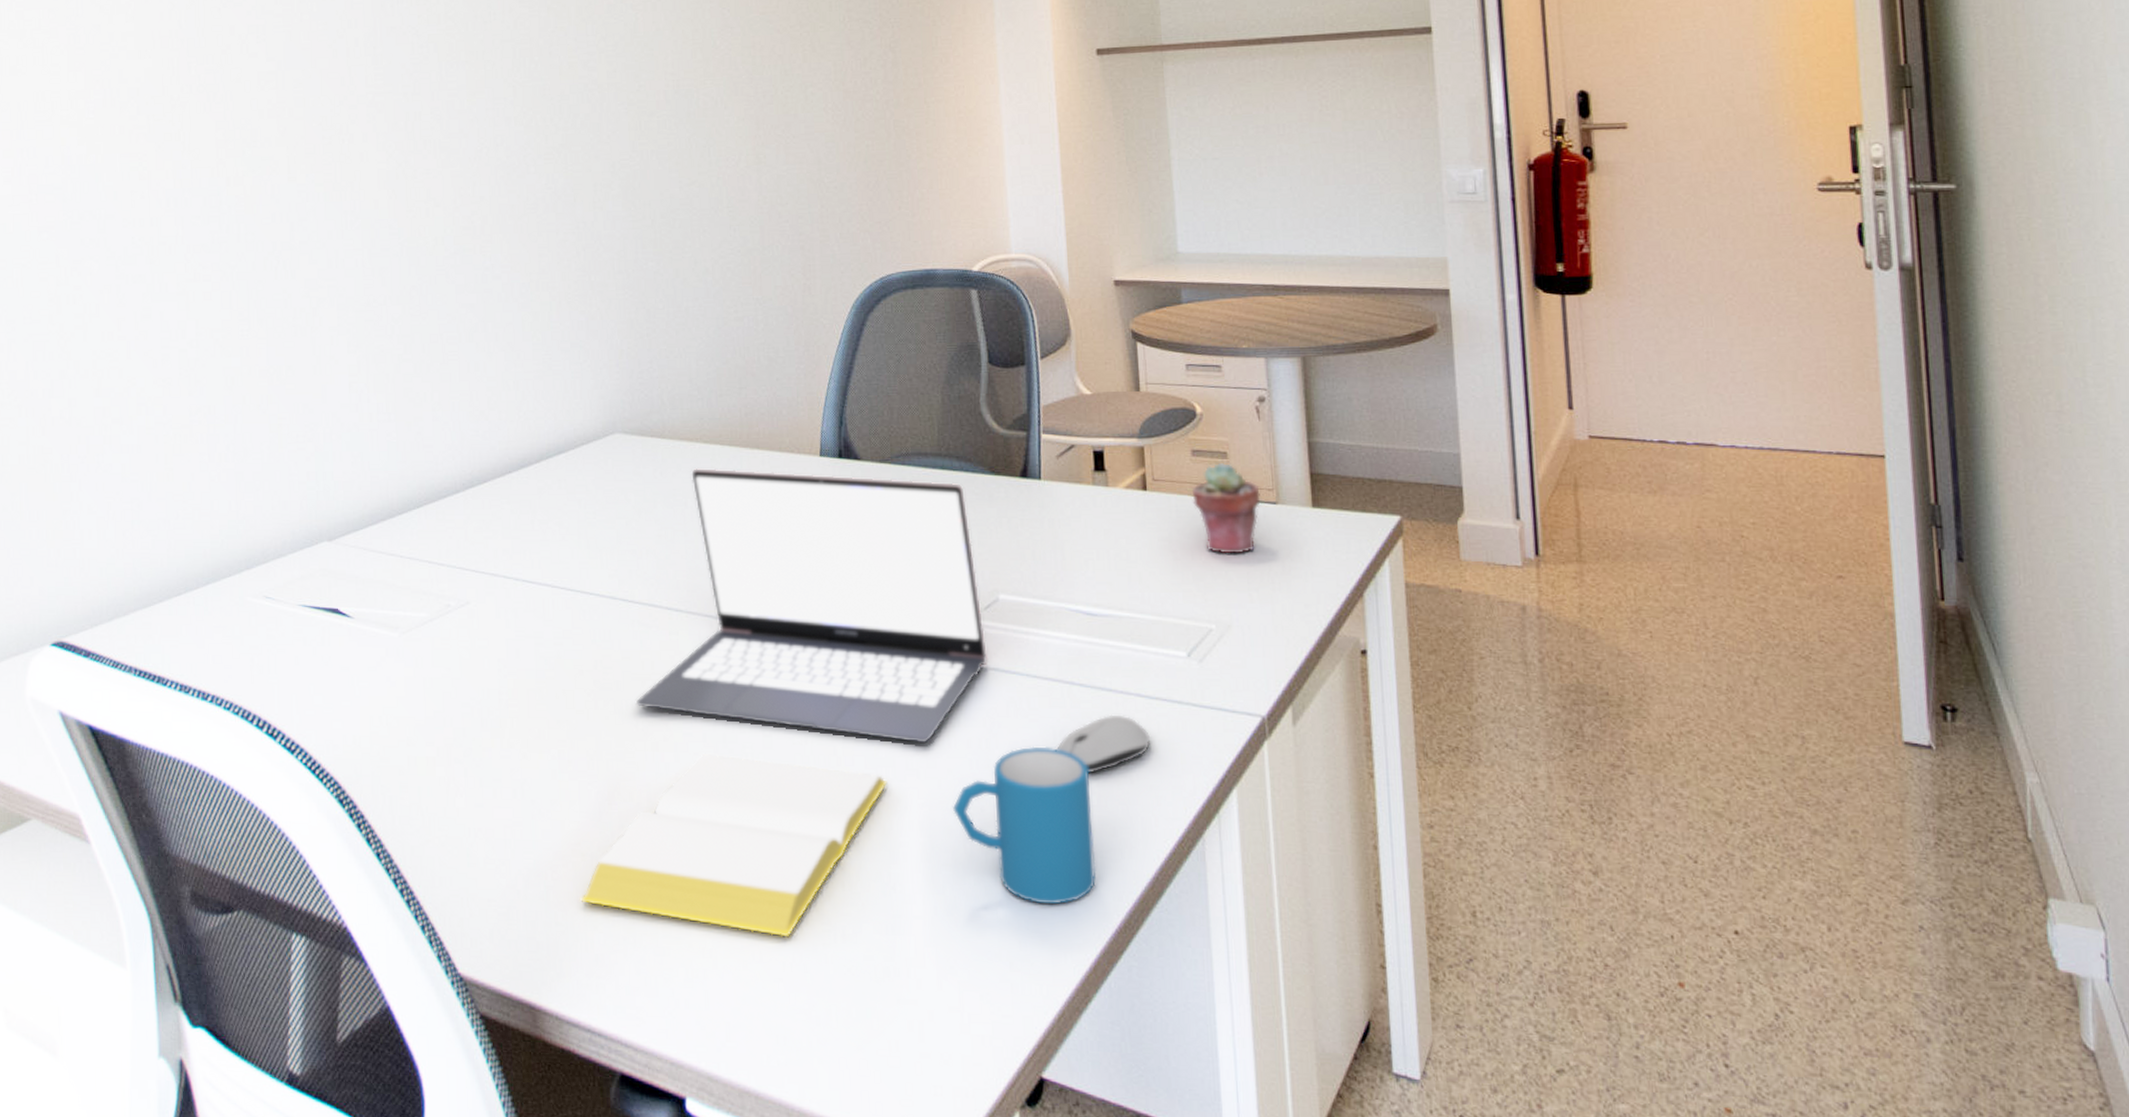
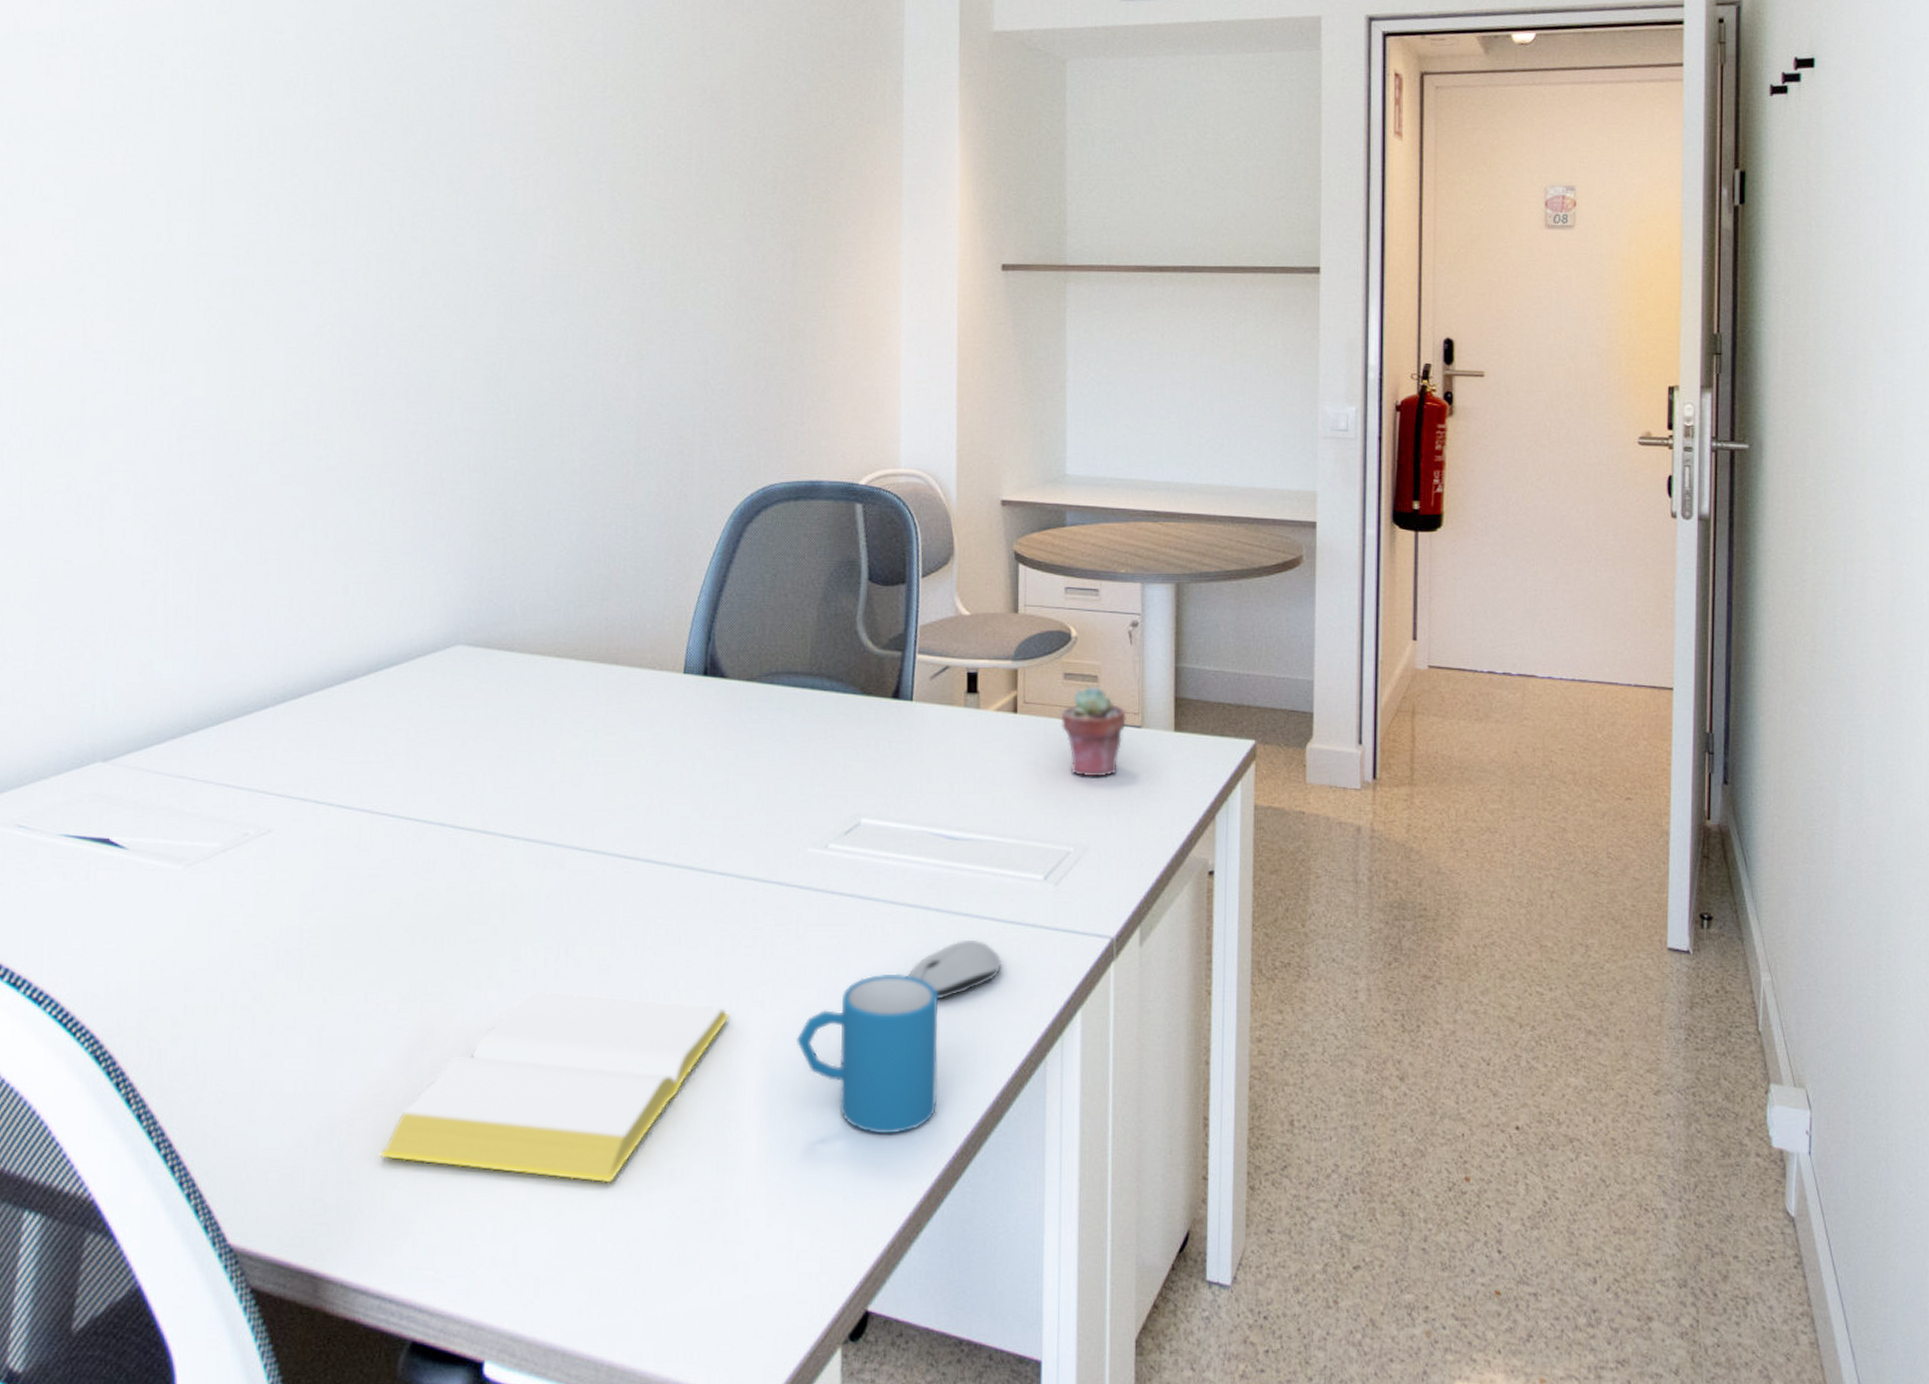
laptop: present [635,467,988,744] -> none [458,683,844,974]

